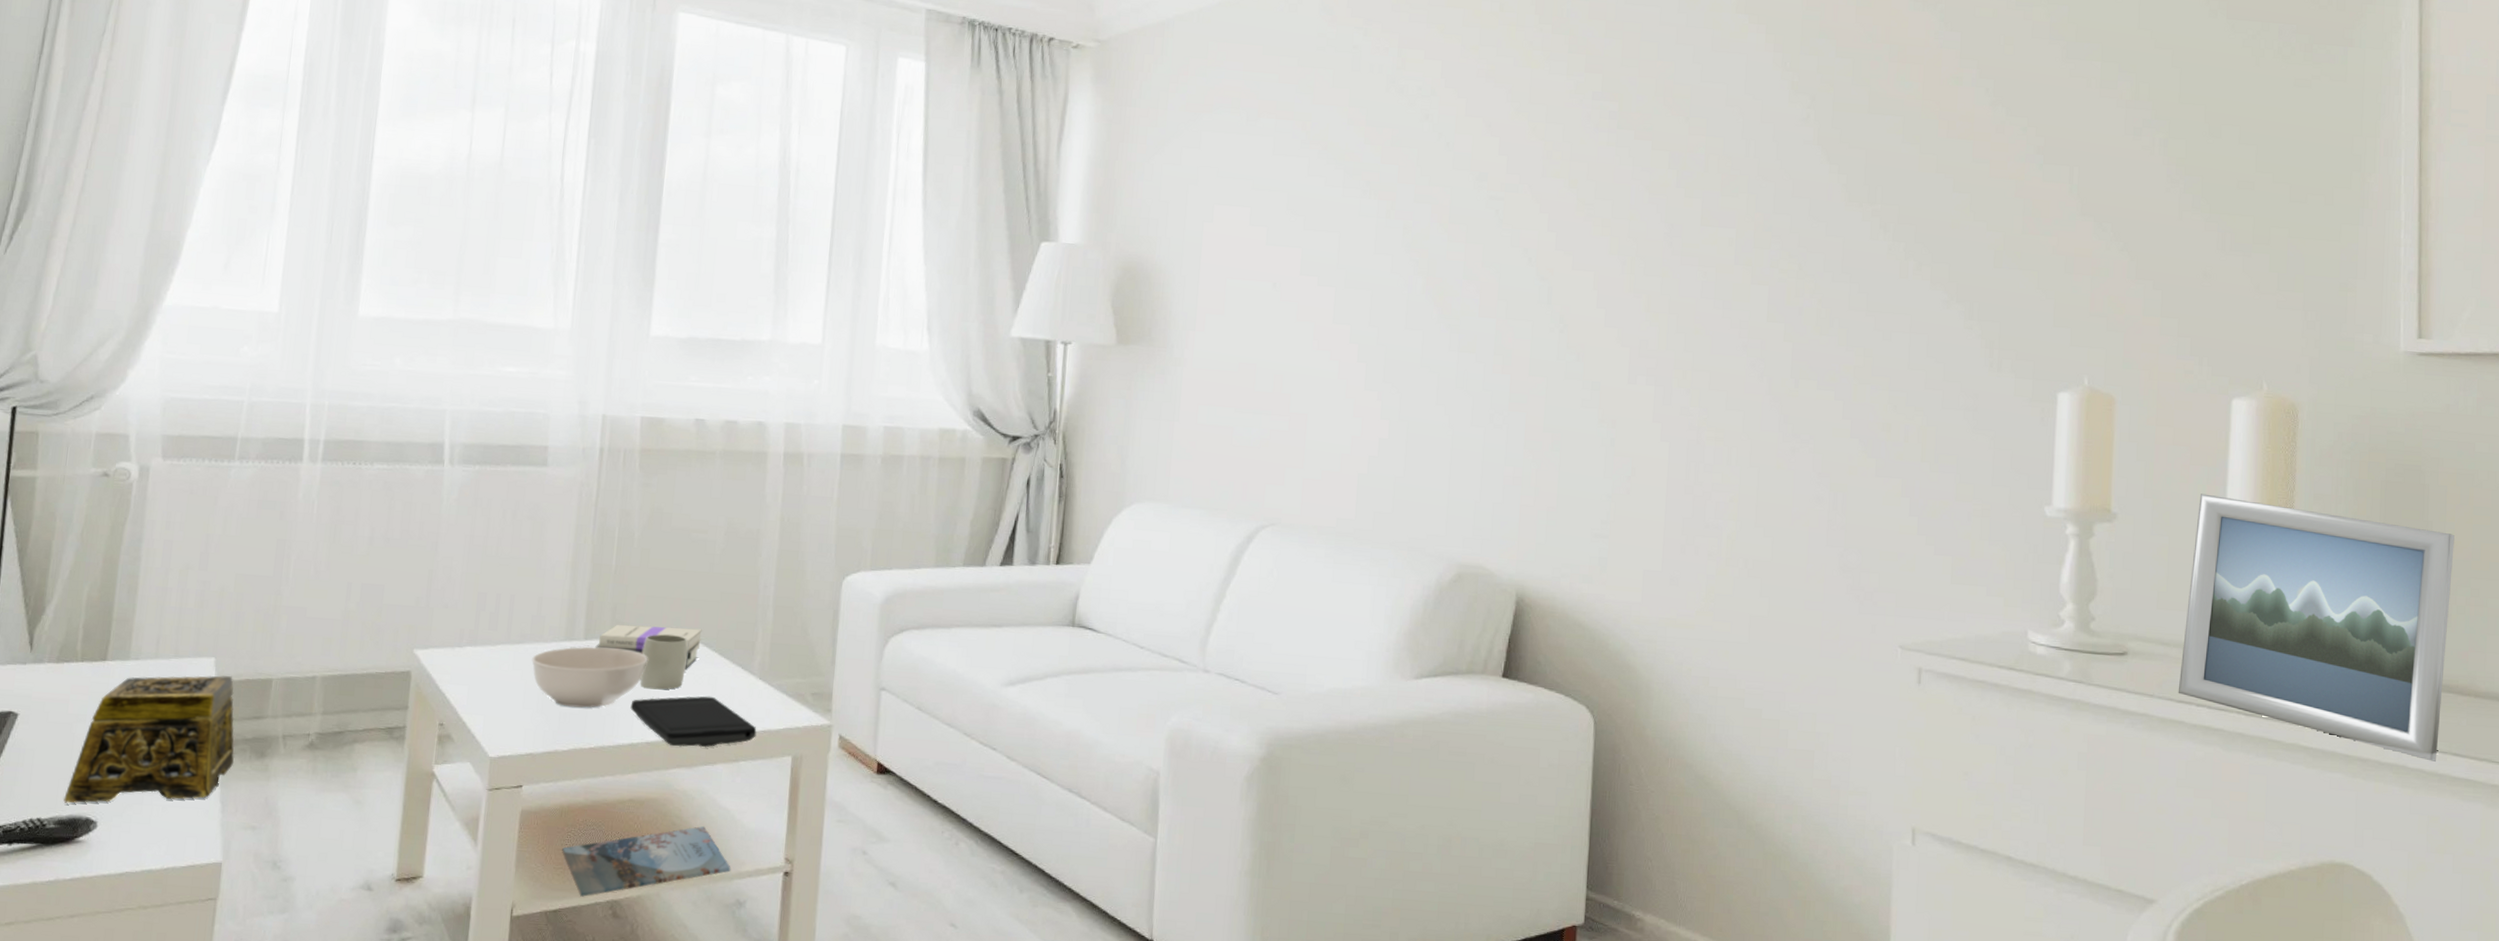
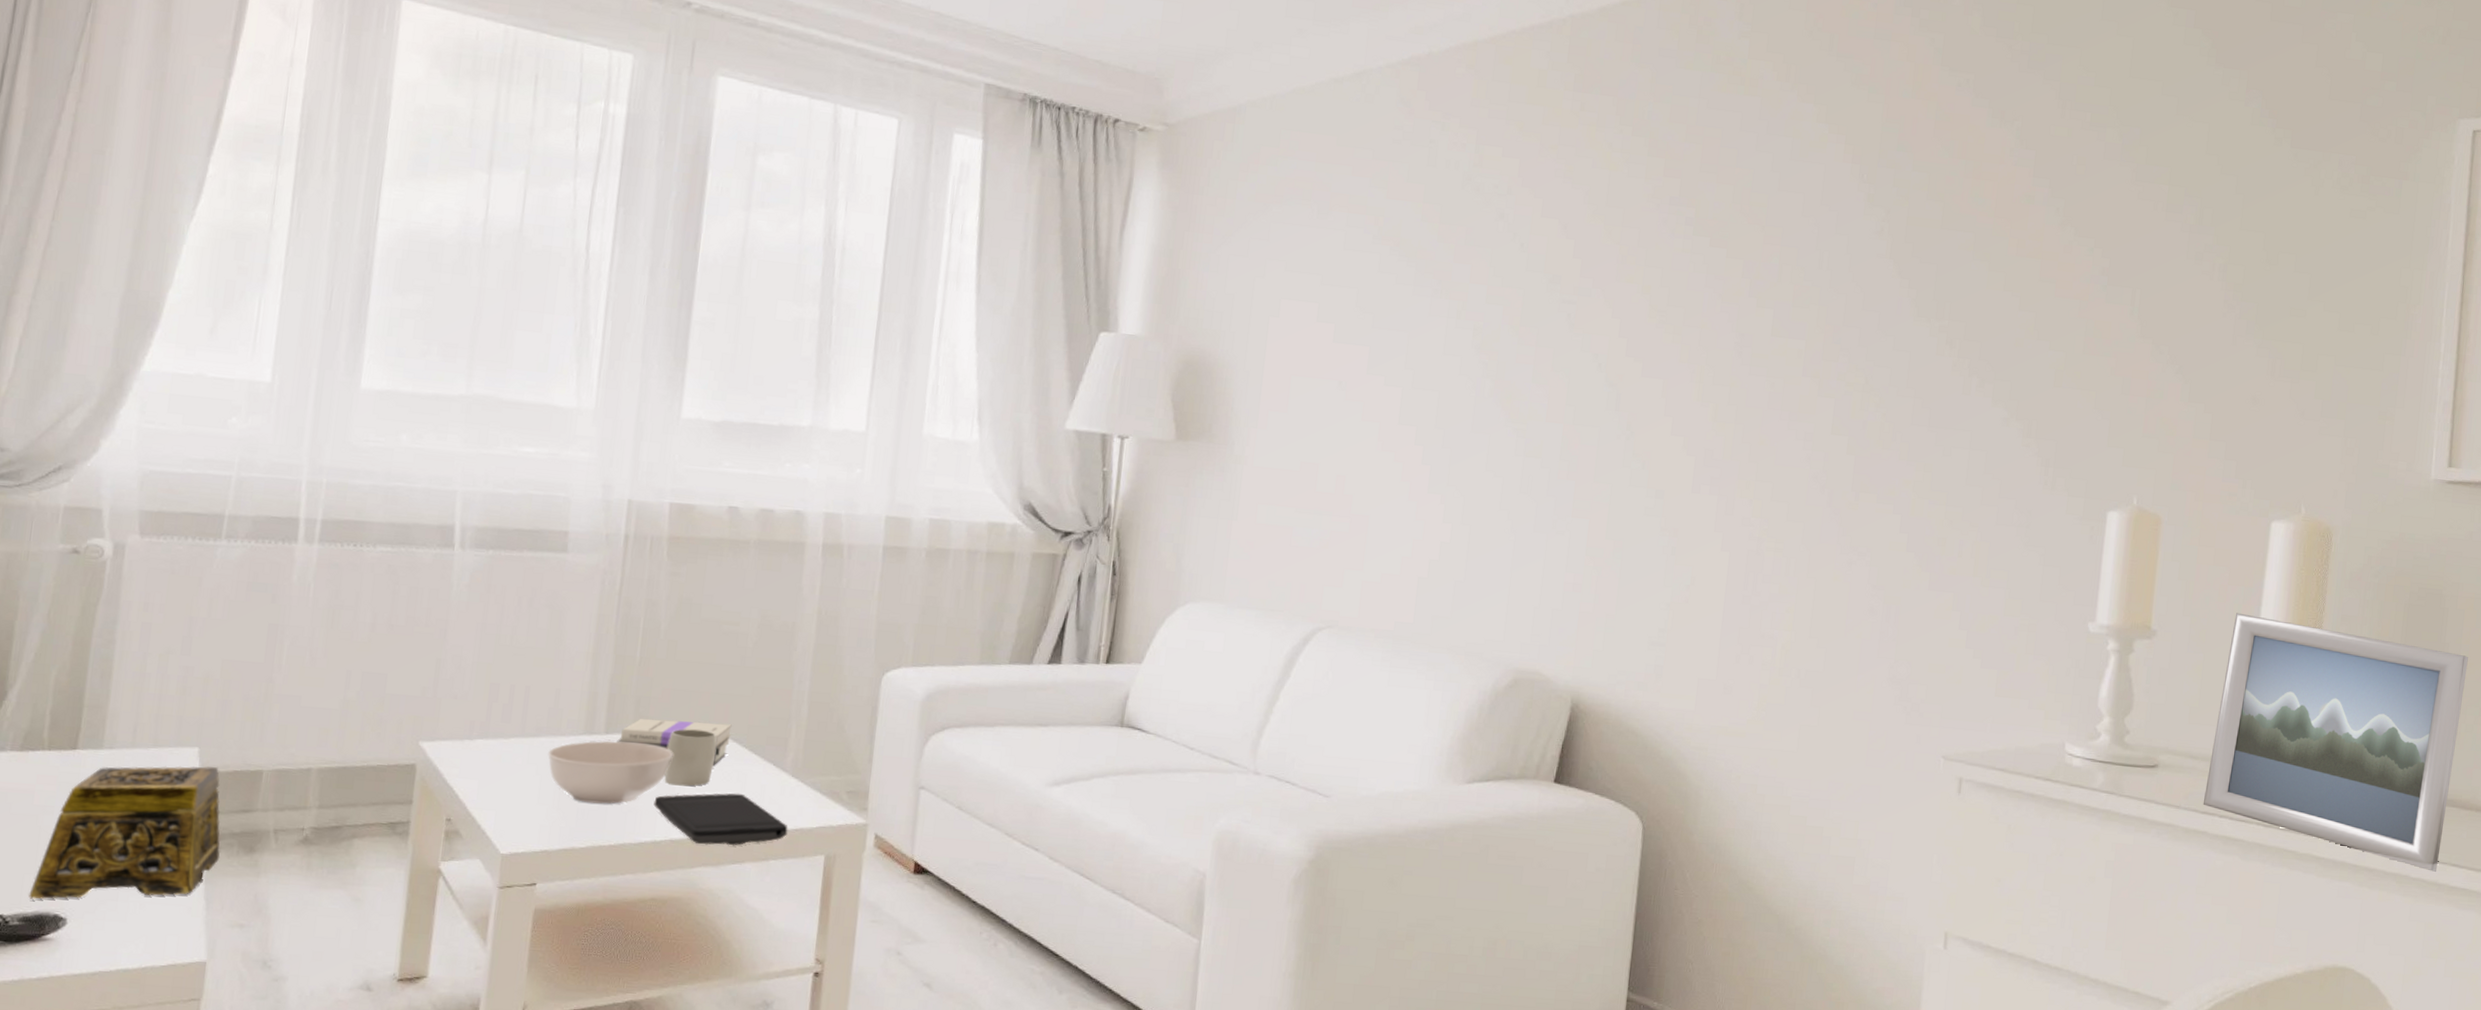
magazine: present [562,826,731,897] -> none [578,926,758,998]

